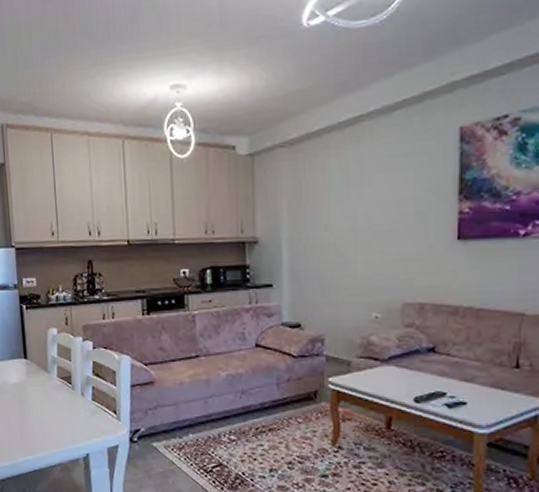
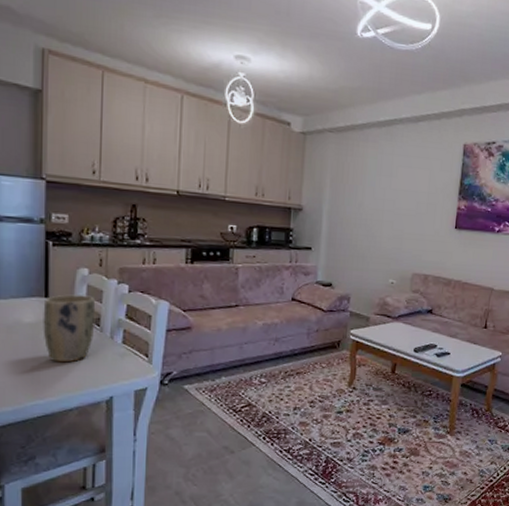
plant pot: none [24,354,68,420] -> present [43,294,96,363]

